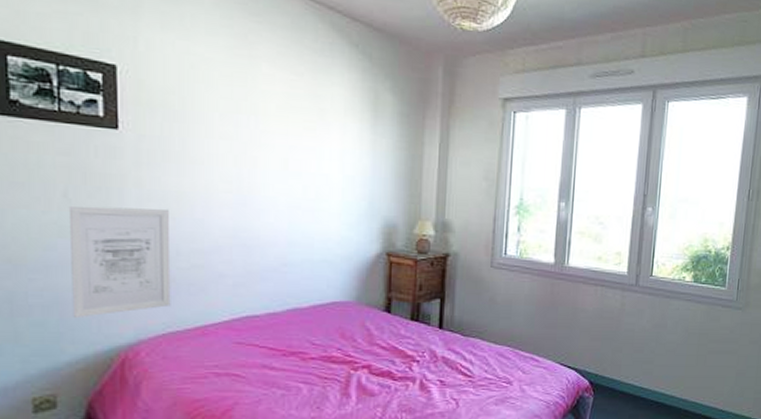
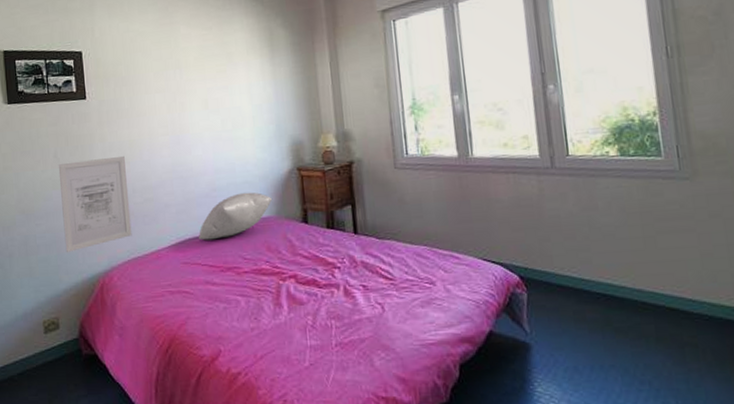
pillow: none [258,271,354,320] -> present [198,192,273,241]

